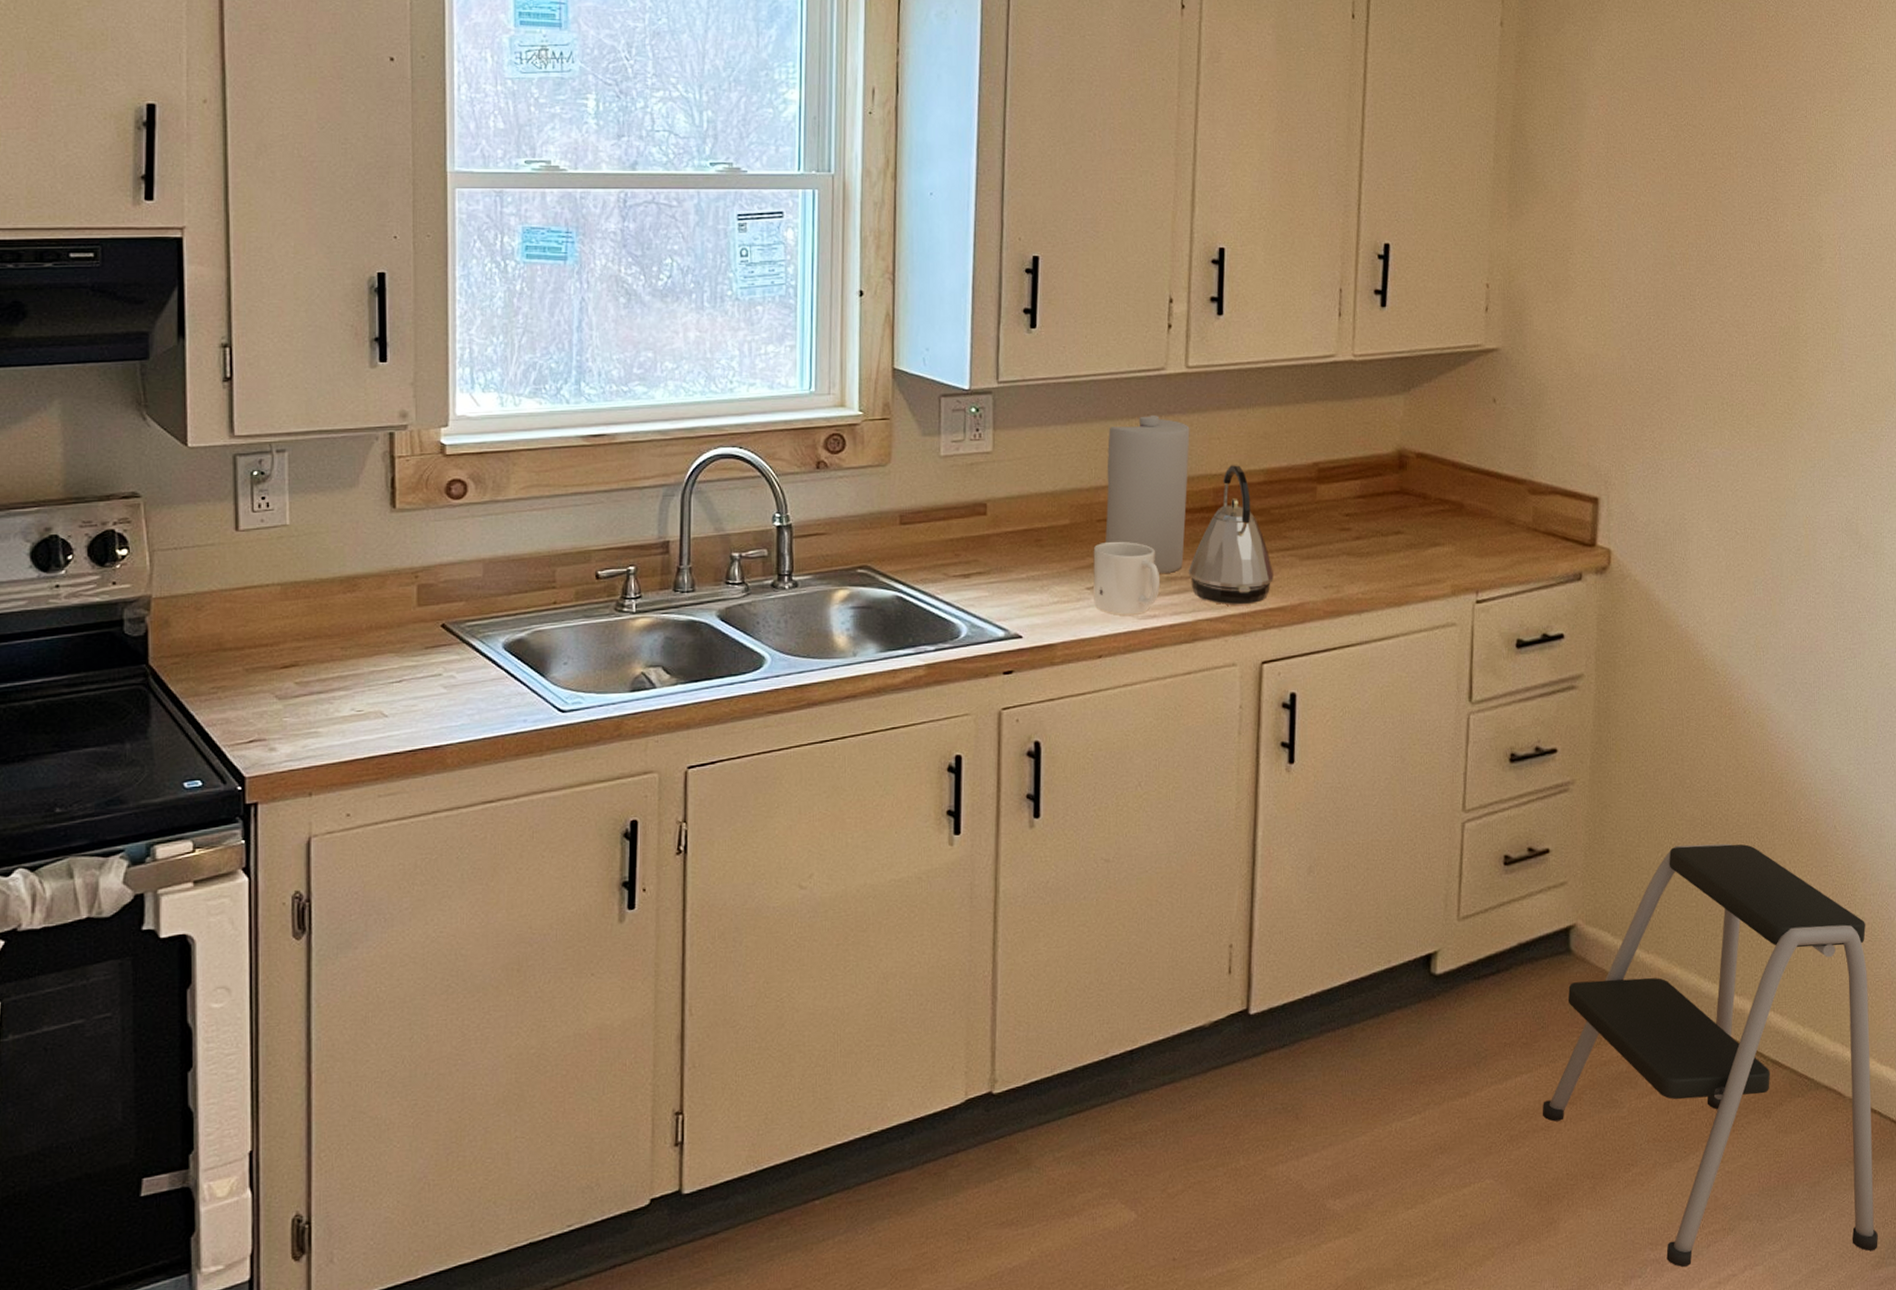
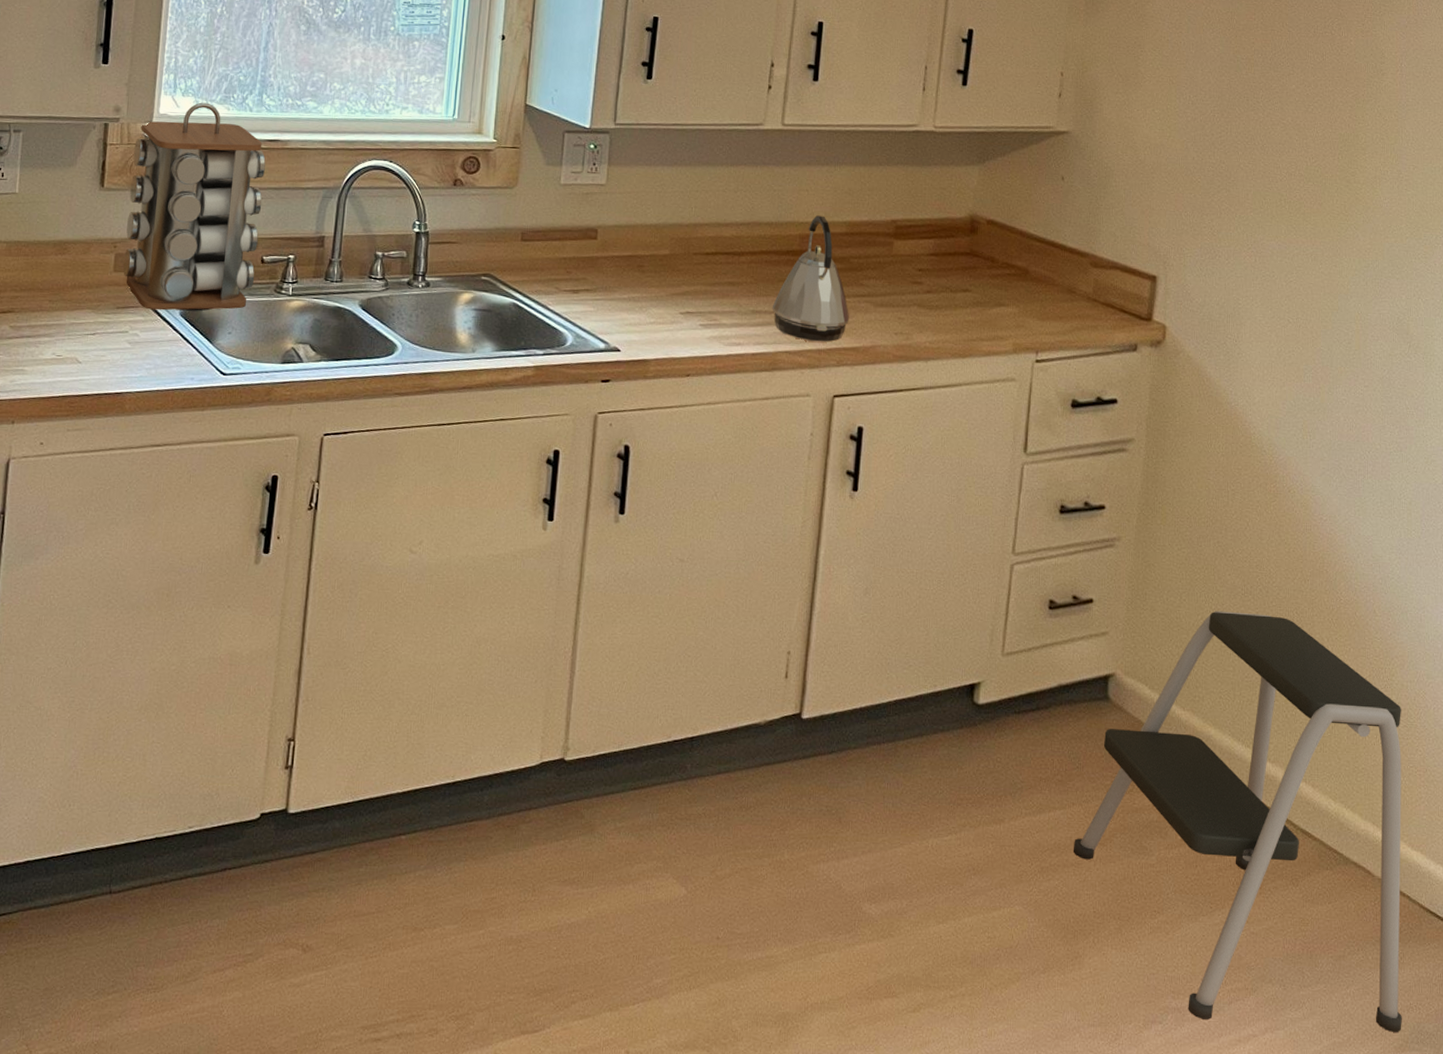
spice rack: none [427,398,591,646] -> present [122,102,266,311]
mug: present [1092,541,1161,616] -> none [685,273,747,342]
paper towel holder: present [1105,414,1190,575] -> none [700,164,782,308]

